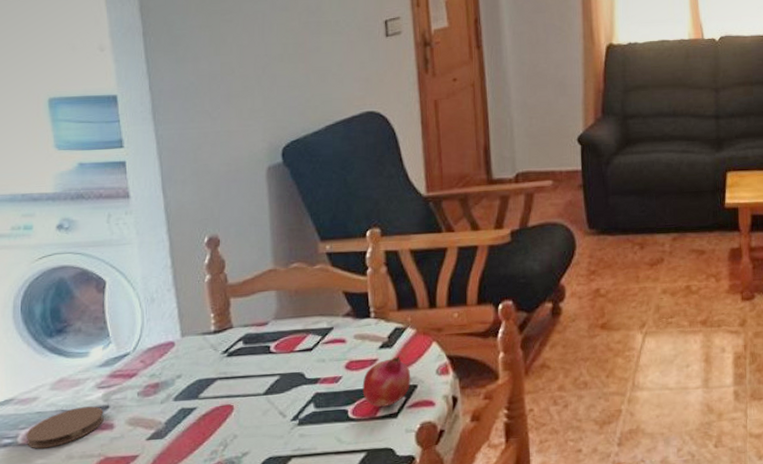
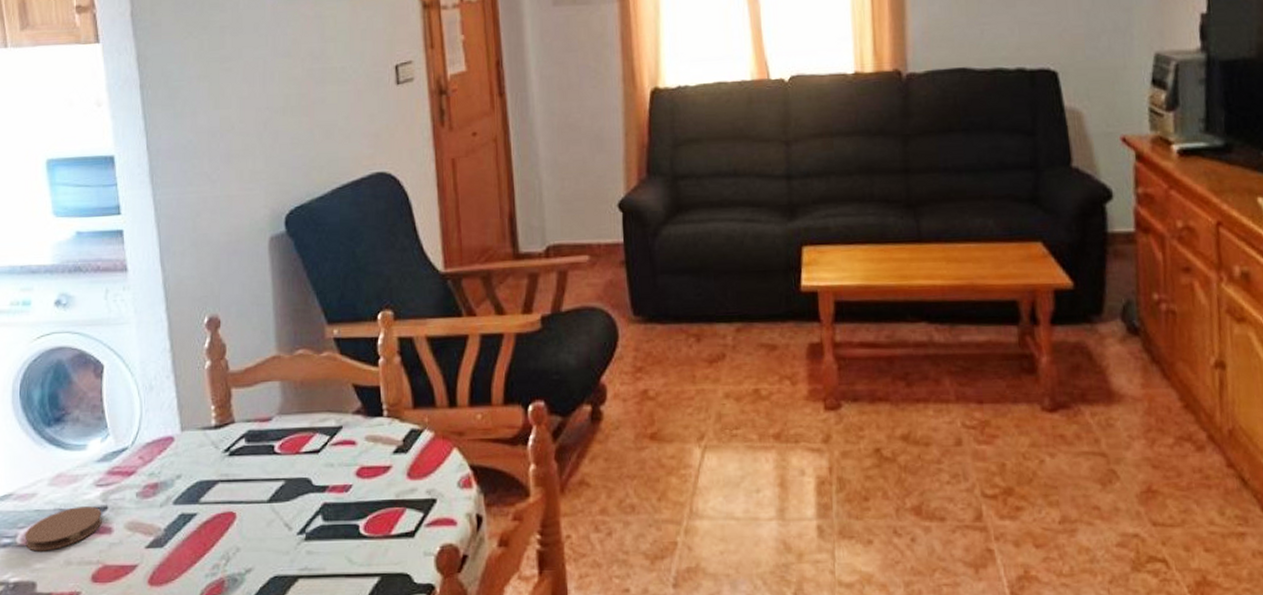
fruit: present [362,357,411,407] -> none [375,464,430,523]

